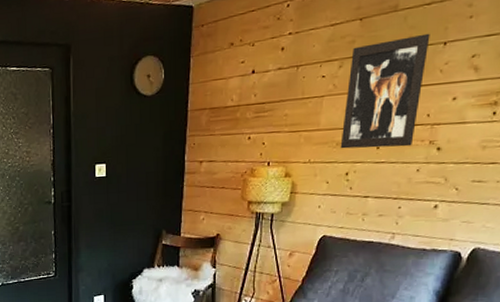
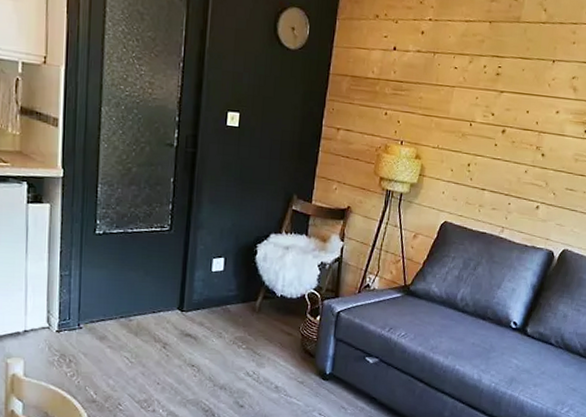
wall art: present [340,33,430,149] -> none [465,46,543,149]

